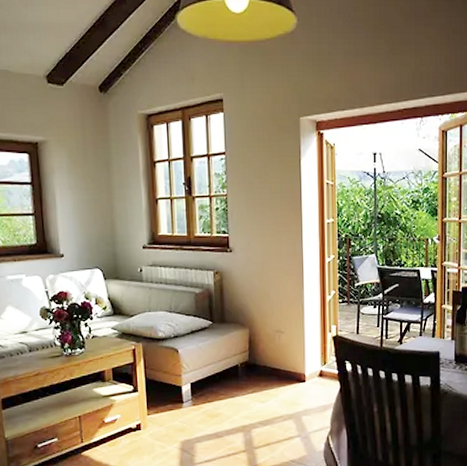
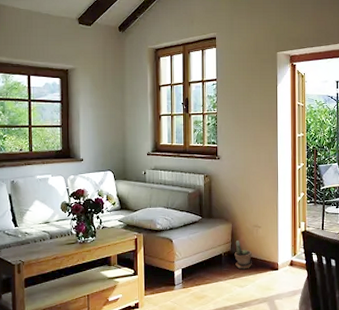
potted plant: none [253,349,274,383] -> present [234,240,252,270]

